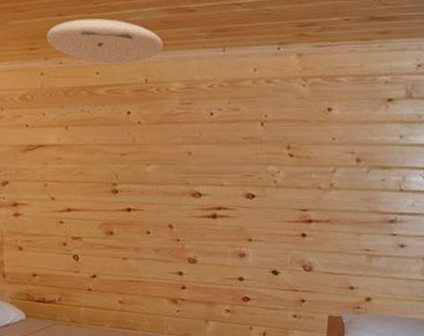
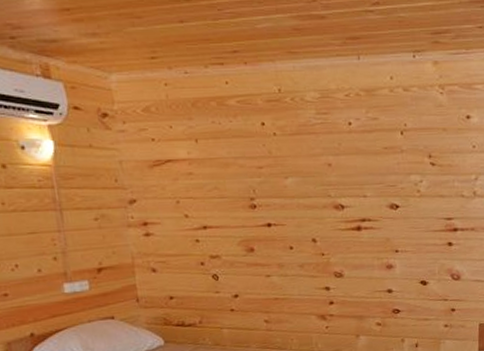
ceiling light: present [46,19,164,64] -> none [168,26,296,73]

